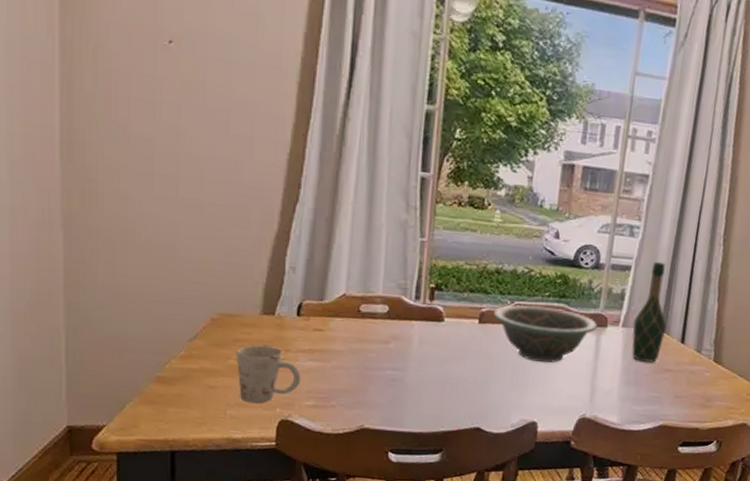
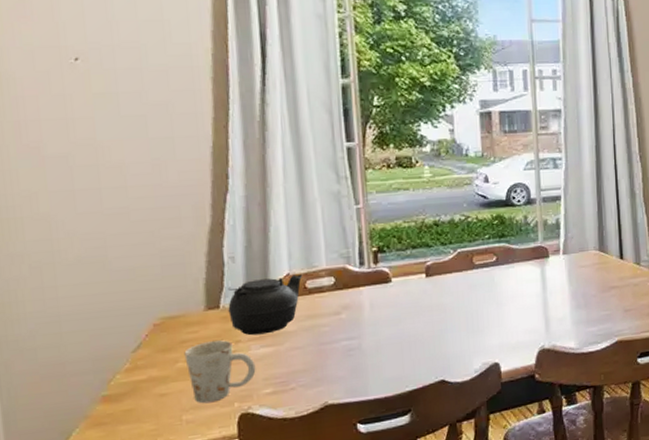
teapot: none [282,293,359,349] -> present [228,274,303,336]
decorative bowl: present [493,304,597,363] -> none [438,248,540,304]
wine bottle: present [632,261,667,362] -> none [572,187,604,284]

